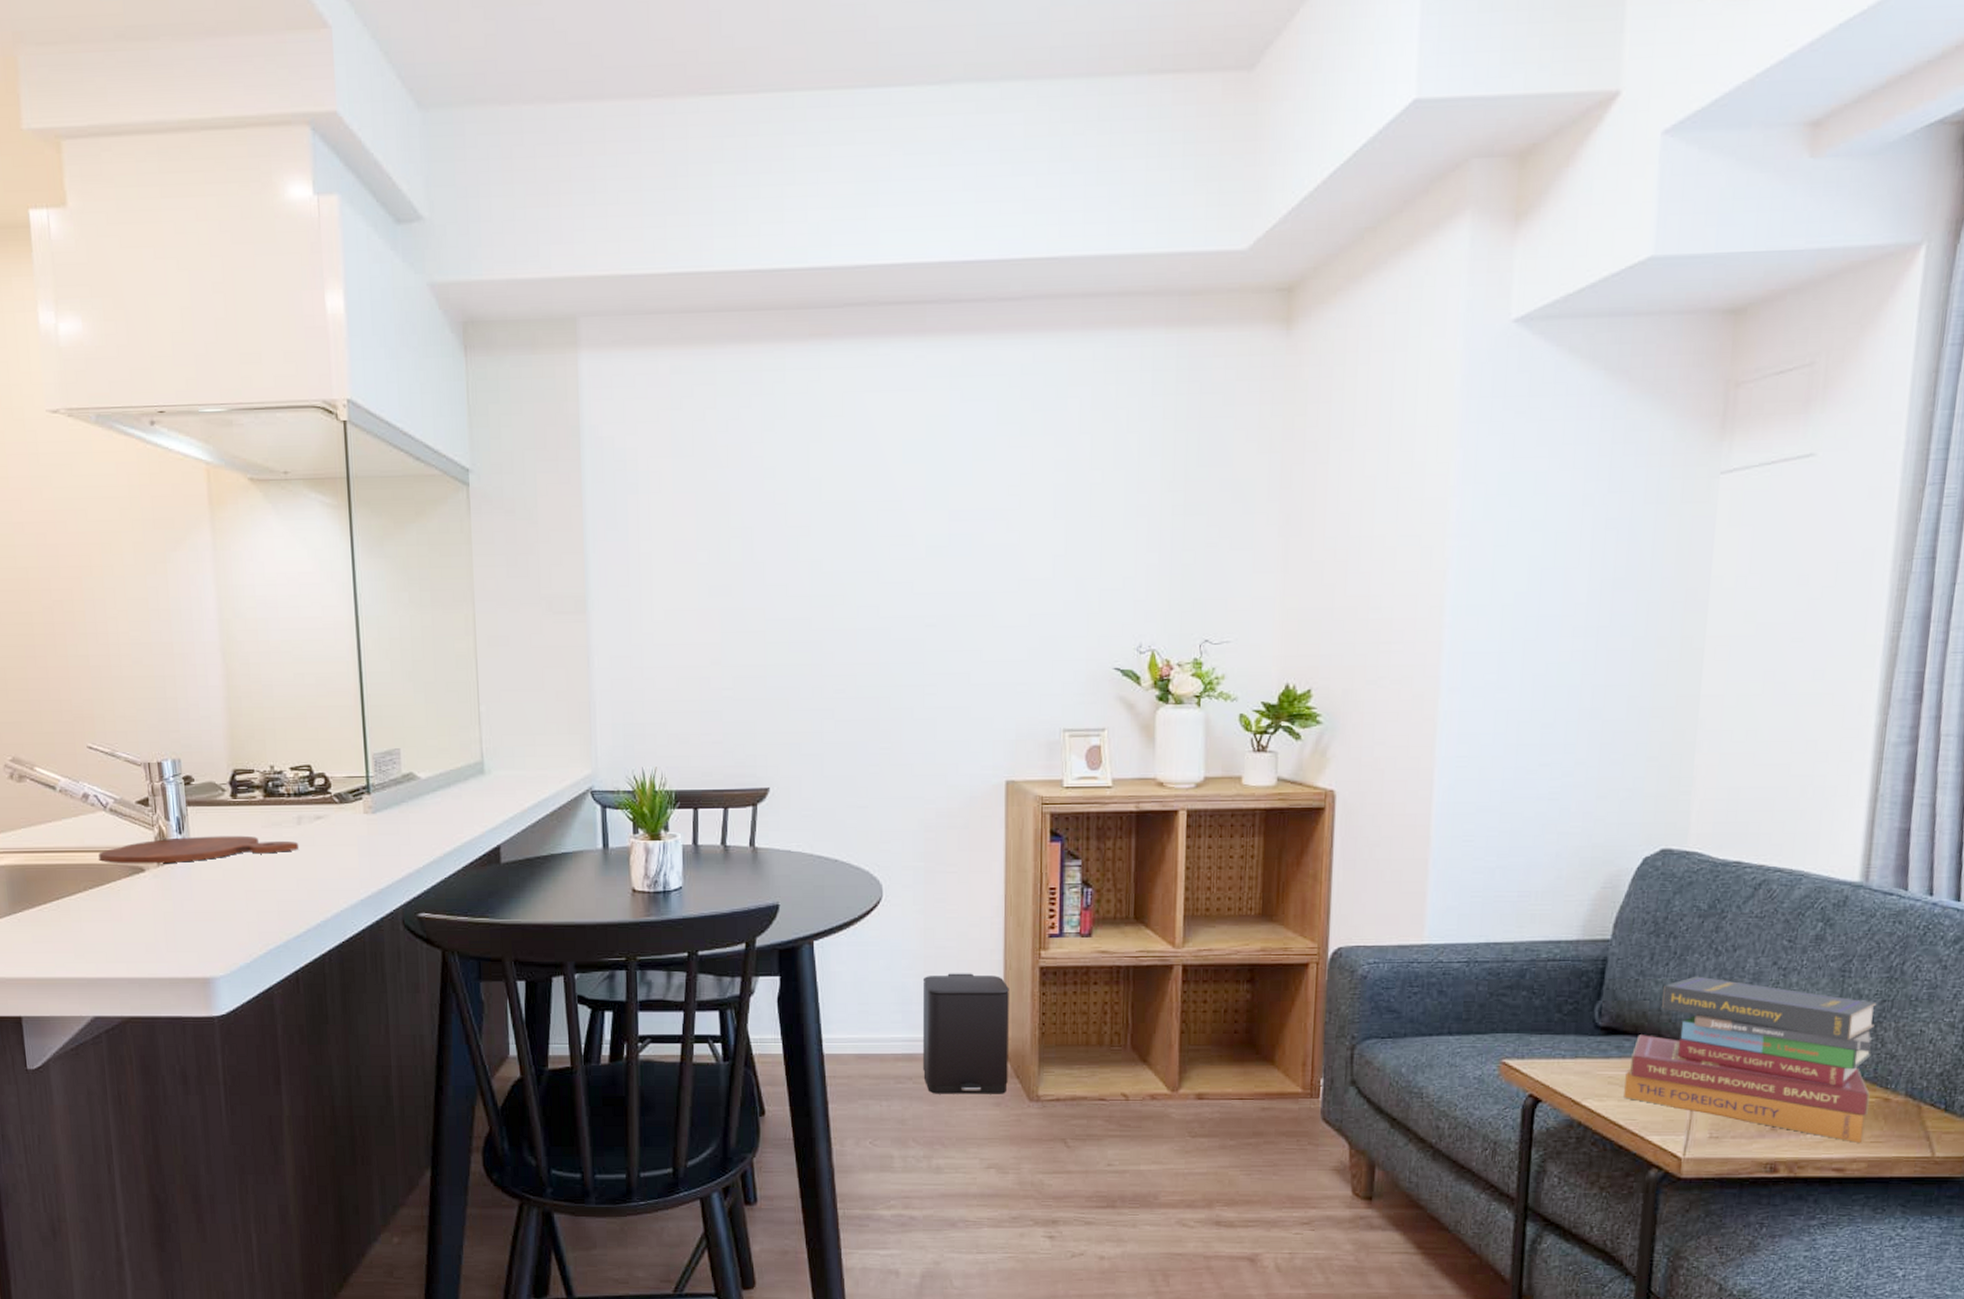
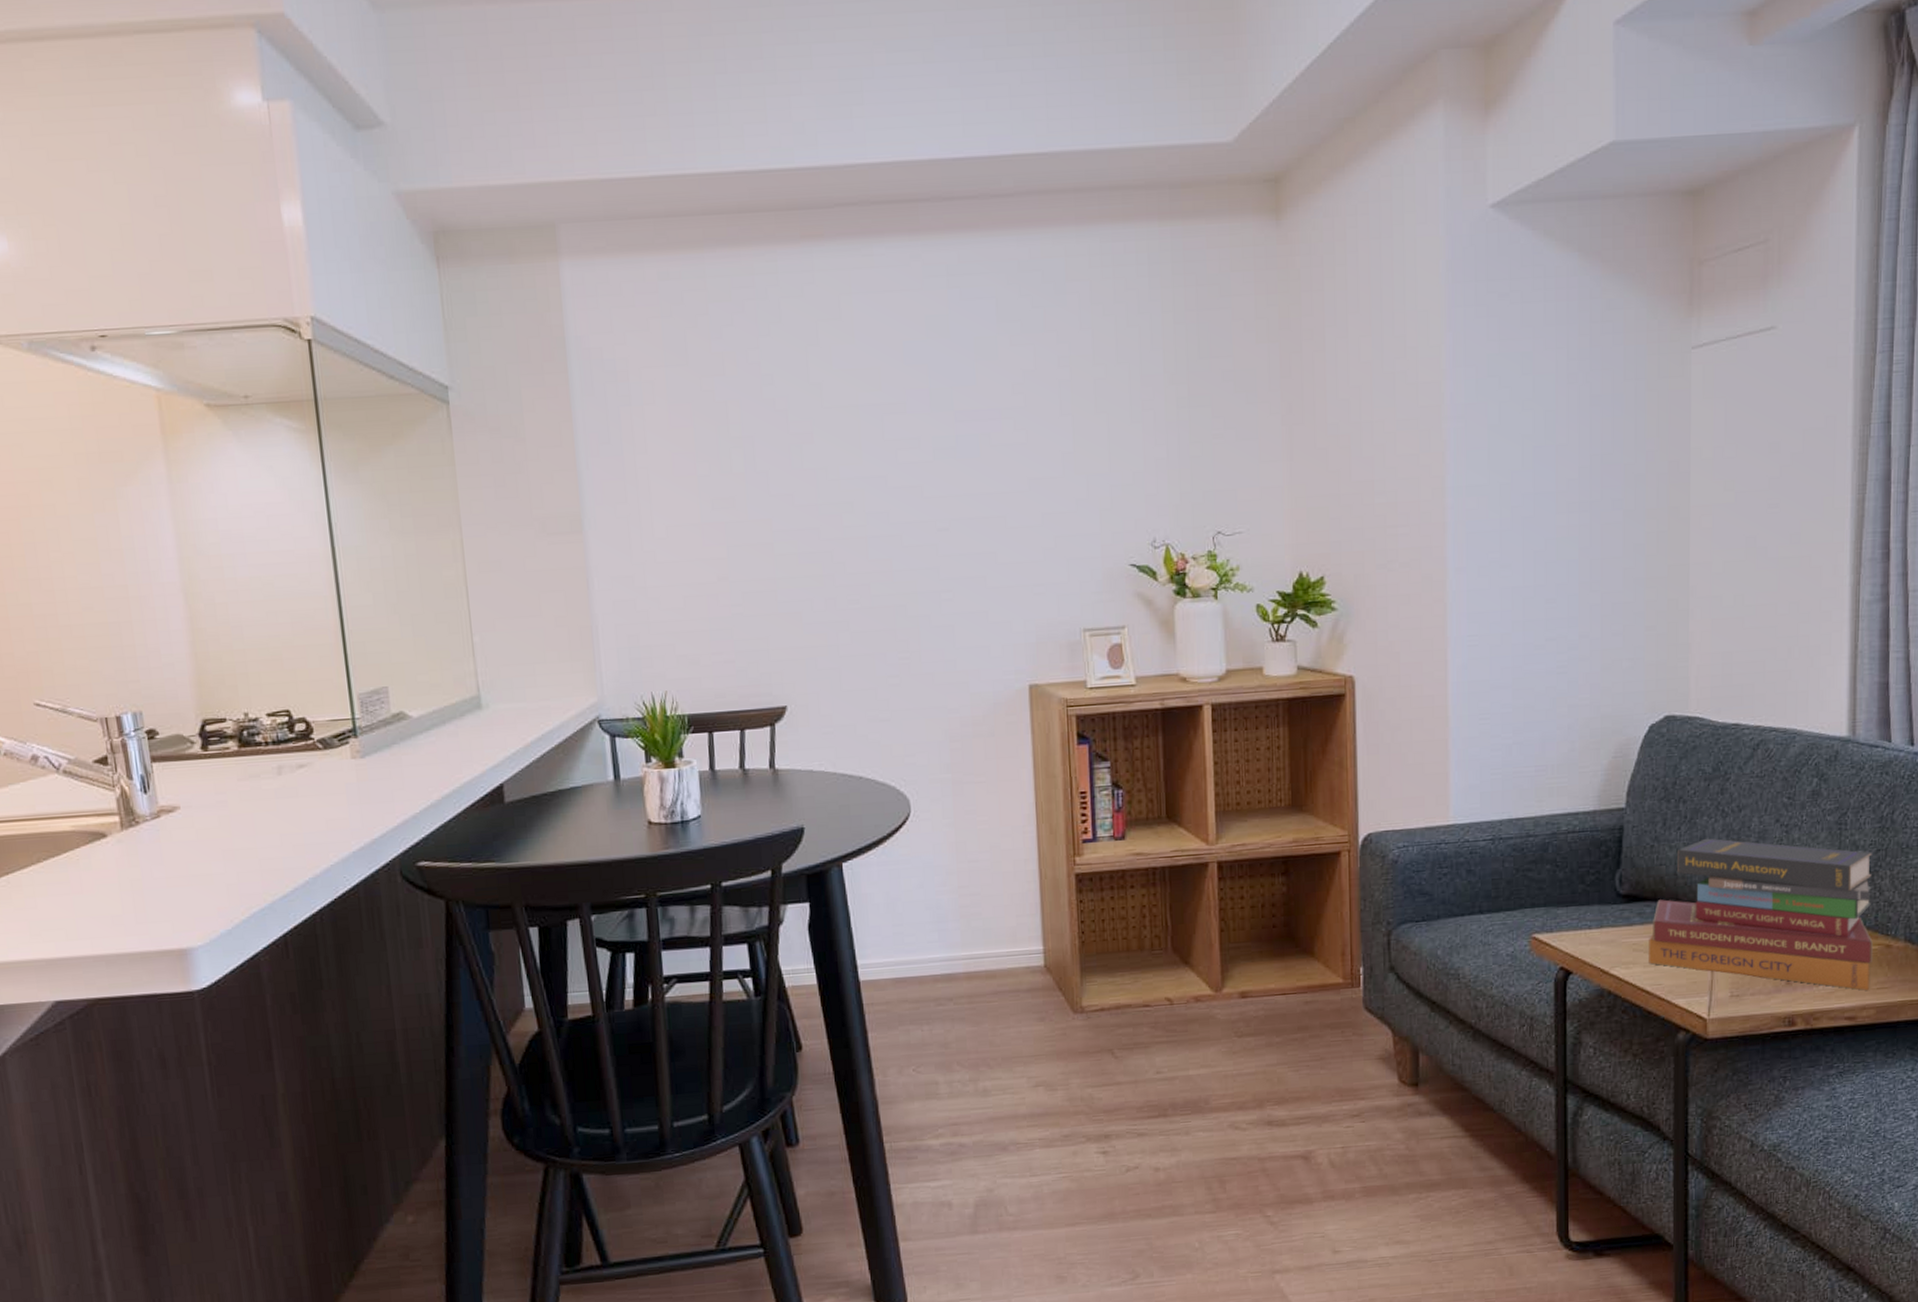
cutting board: present [99,835,300,864] -> none [52,790,281,831]
pedal bin: present [923,973,1009,1094] -> none [958,885,1051,1014]

